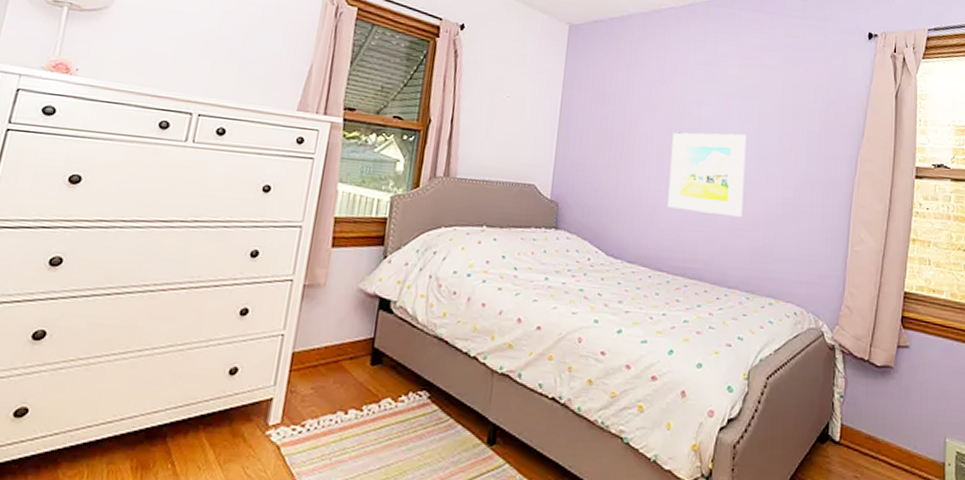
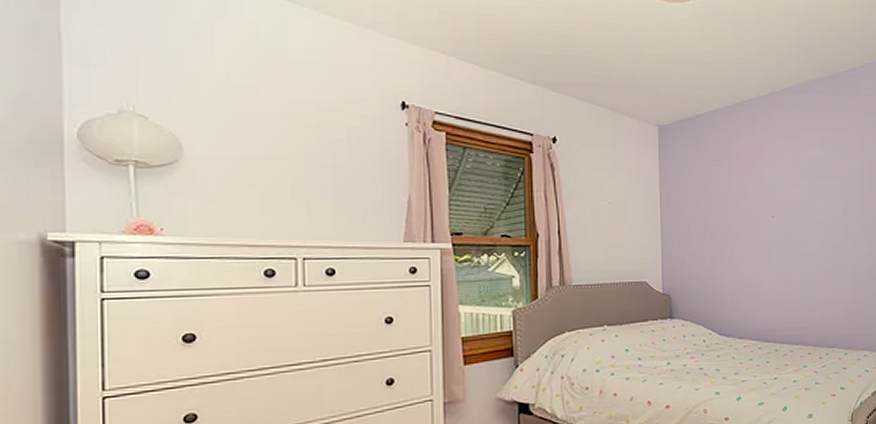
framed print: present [667,132,747,218] -> none [767,210,835,286]

